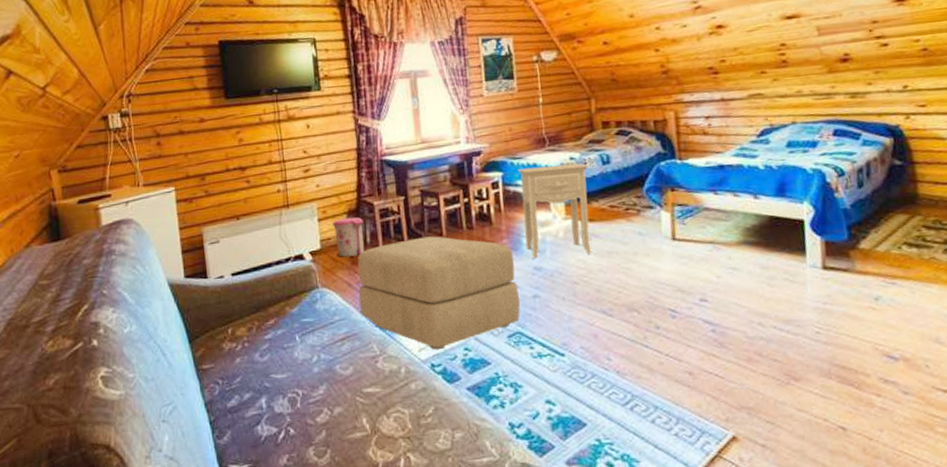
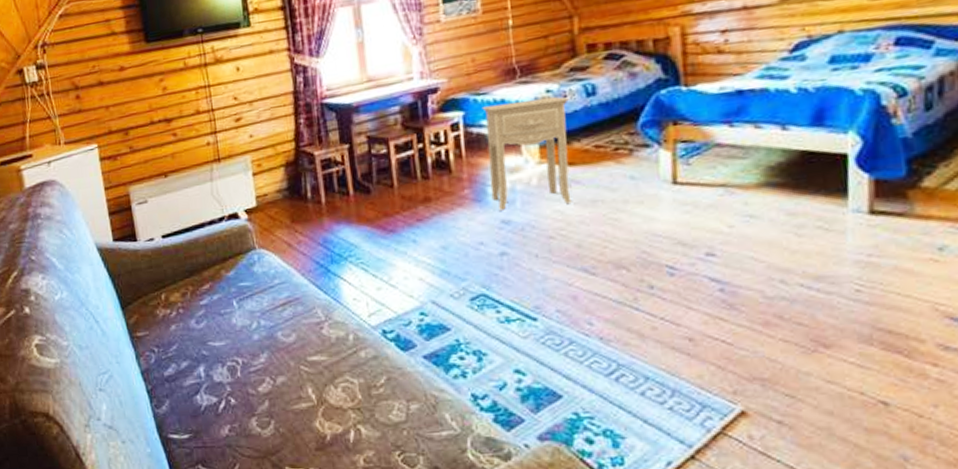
trash can: present [333,217,364,258] -> none [269,169,305,215]
ottoman: present [358,236,521,350] -> none [298,188,485,315]

